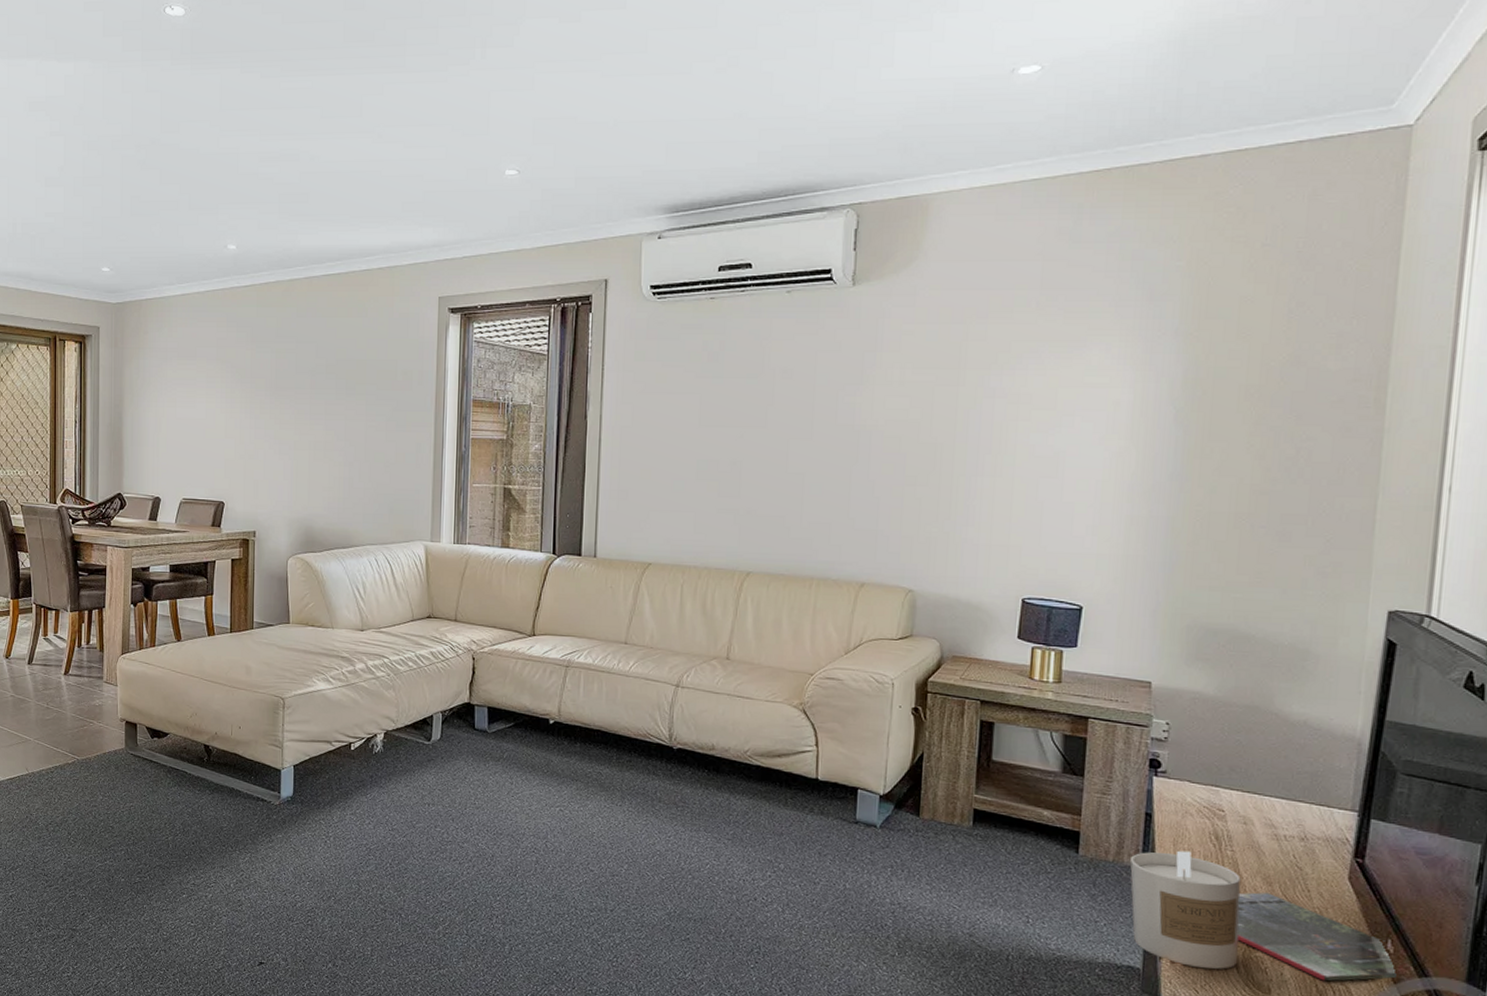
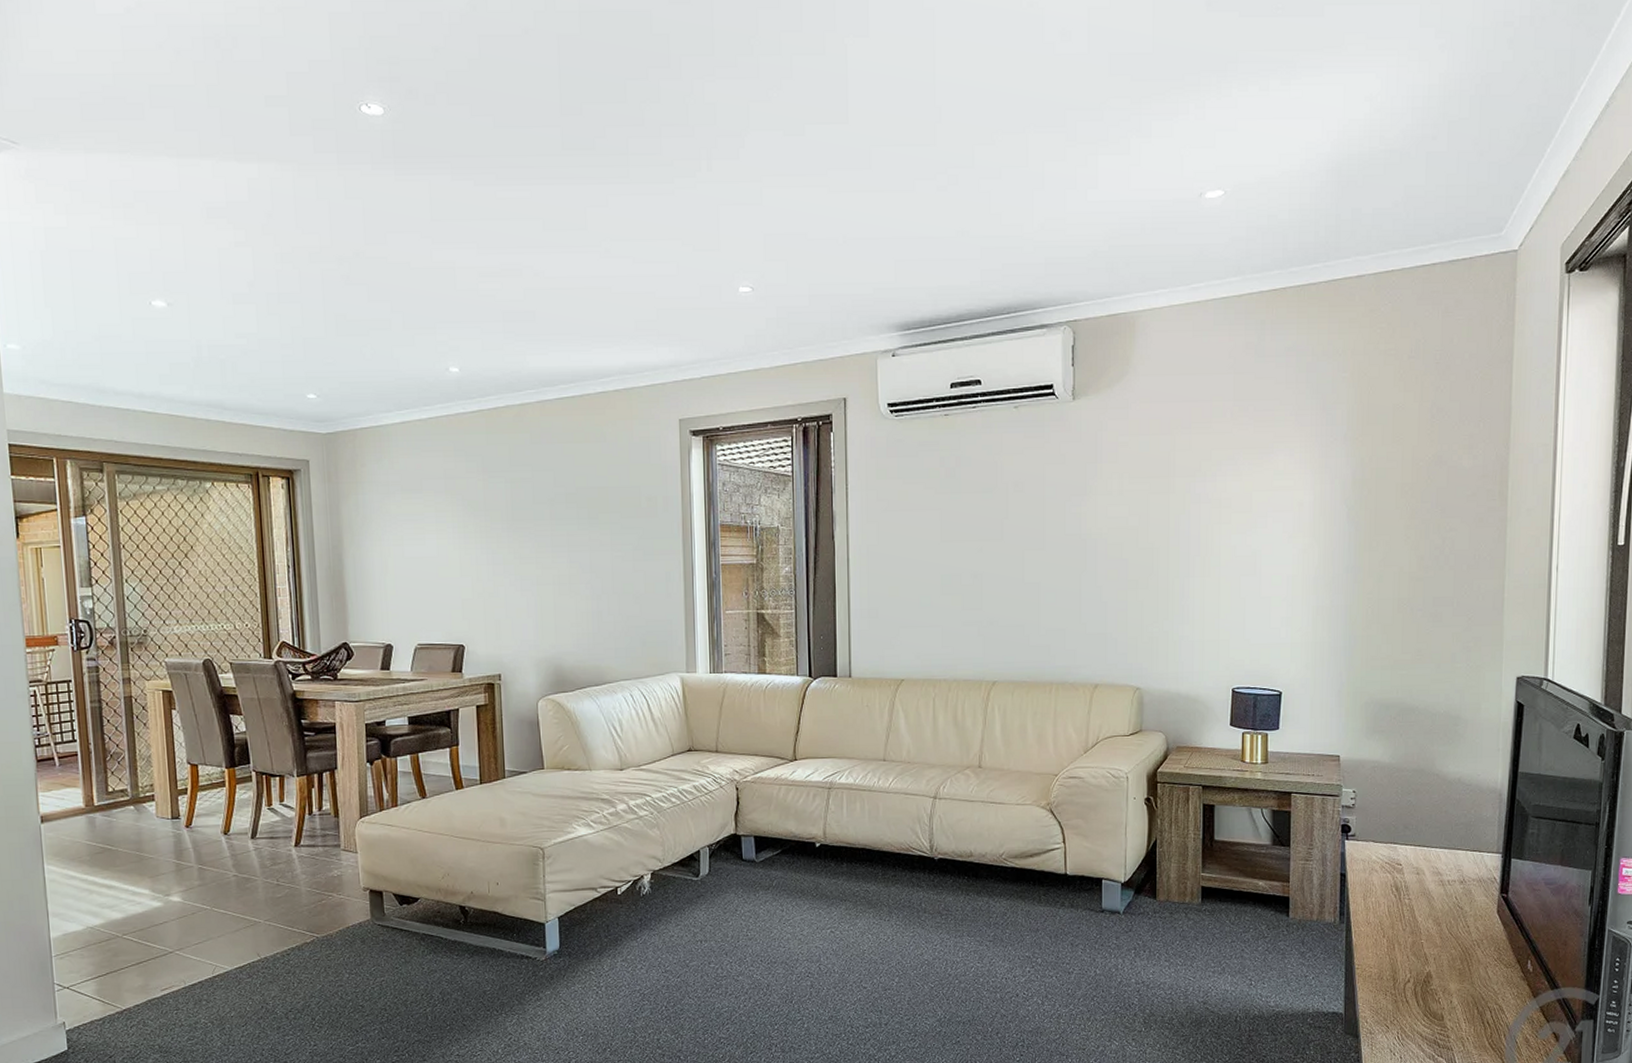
candle: present [1130,850,1241,970] -> none [1331,903,1418,1006]
magazine: present [1237,892,1396,981] -> none [1415,933,1535,1003]

